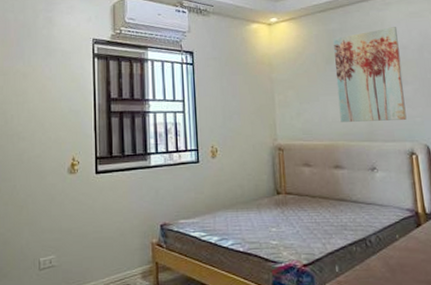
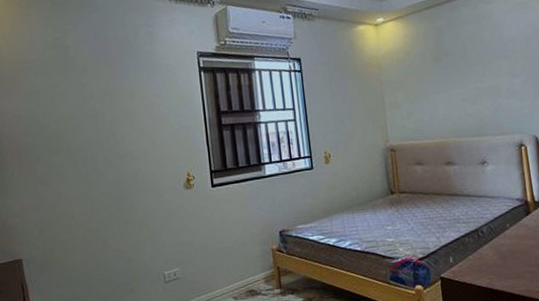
wall art: present [333,27,407,122] -> none [441,19,516,119]

